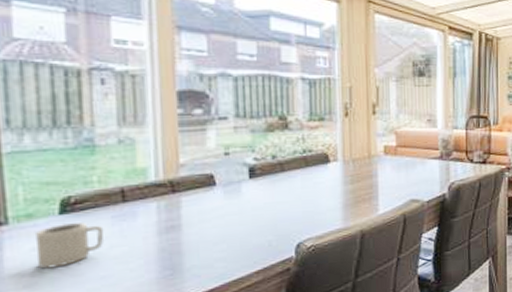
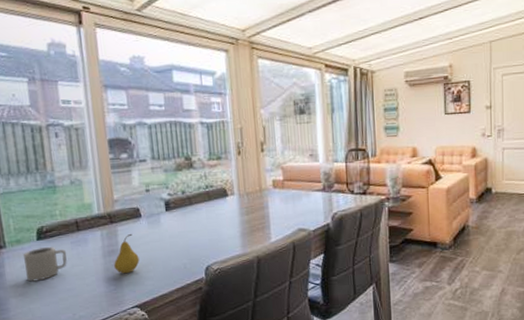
fruit: none [173,205,209,255] -> present [114,233,140,274]

